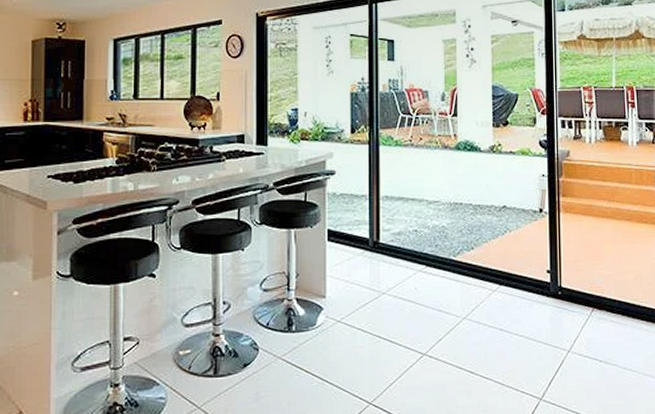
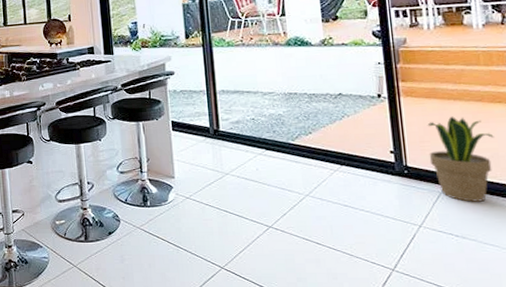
potted plant: none [581,235,639,325] -> present [427,116,494,202]

